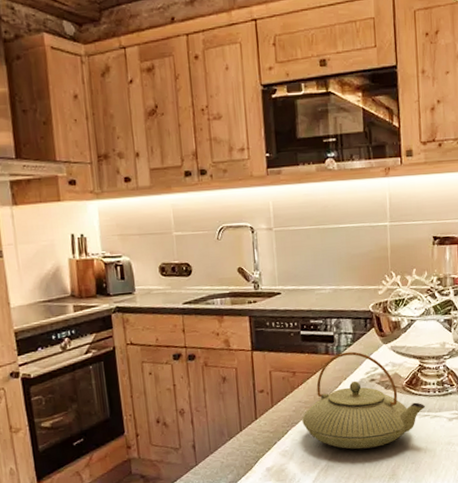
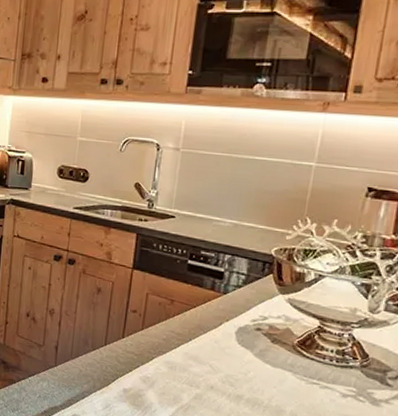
teapot: present [302,351,426,450] -> none [170,292,317,402]

